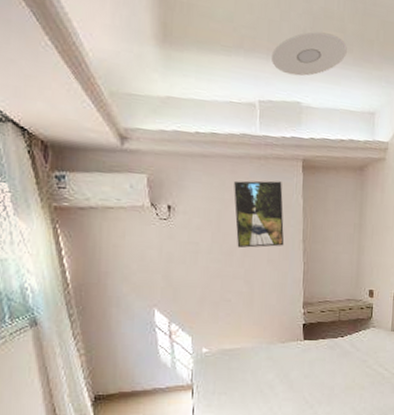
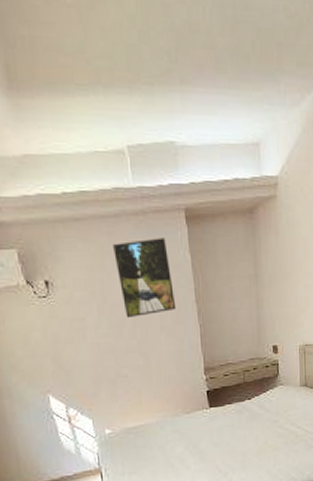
ceiling light: present [271,31,347,76] -> none [134,51,220,110]

